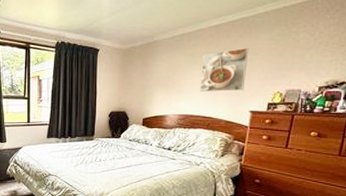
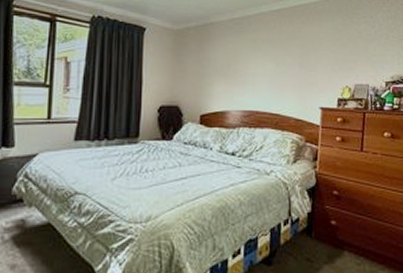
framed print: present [200,47,249,92] -> none [264,35,313,85]

